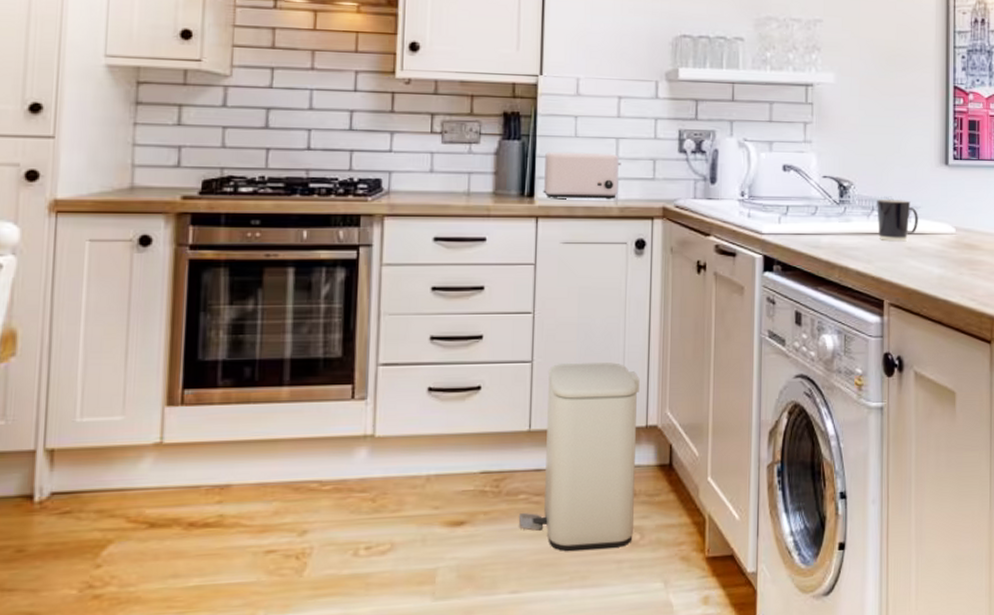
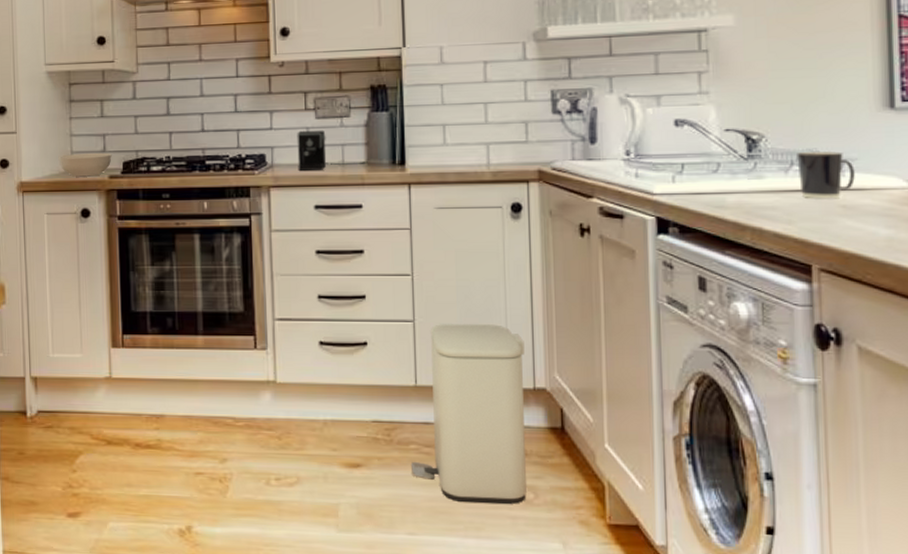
bowl: none [113,167,188,196] -> present [58,152,112,177]
coffee maker: none [418,155,492,199] -> present [297,130,365,171]
toaster: present [543,151,621,200] -> none [413,118,491,167]

